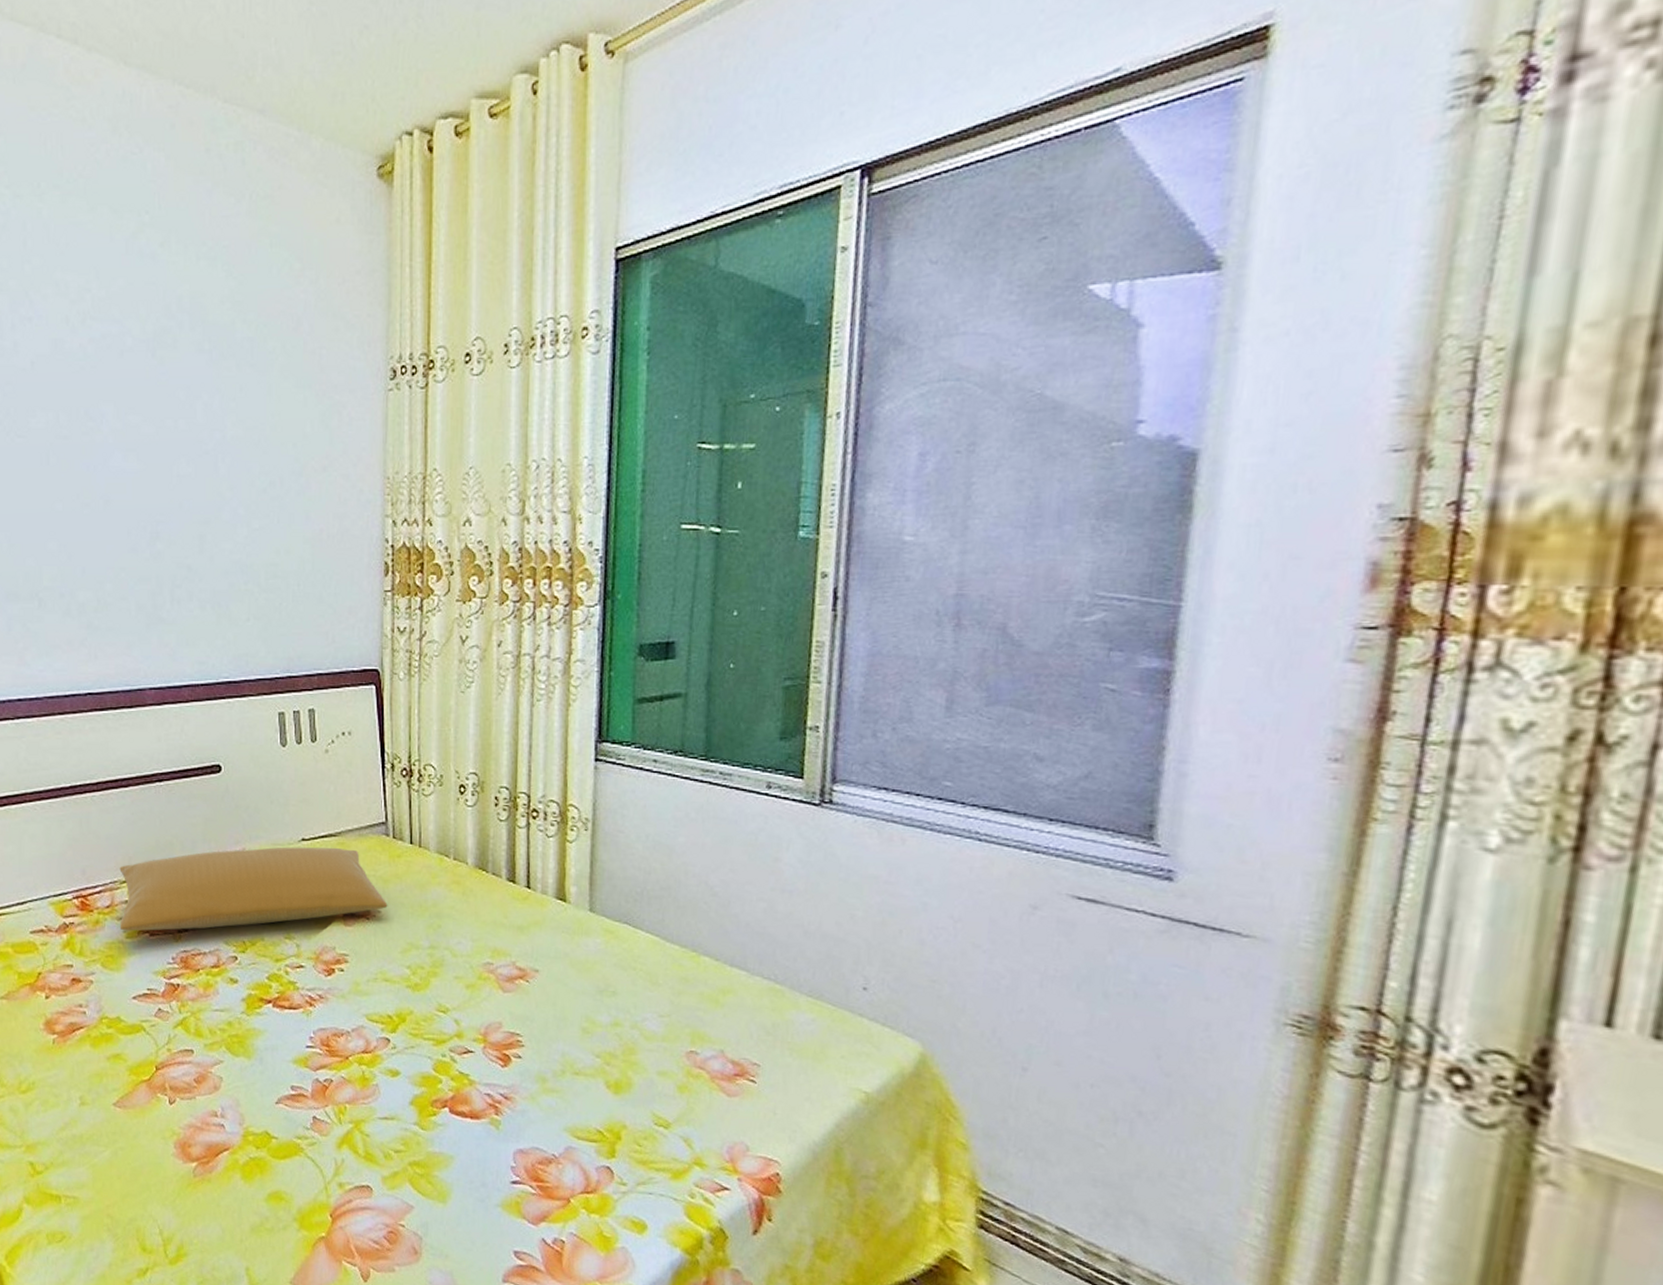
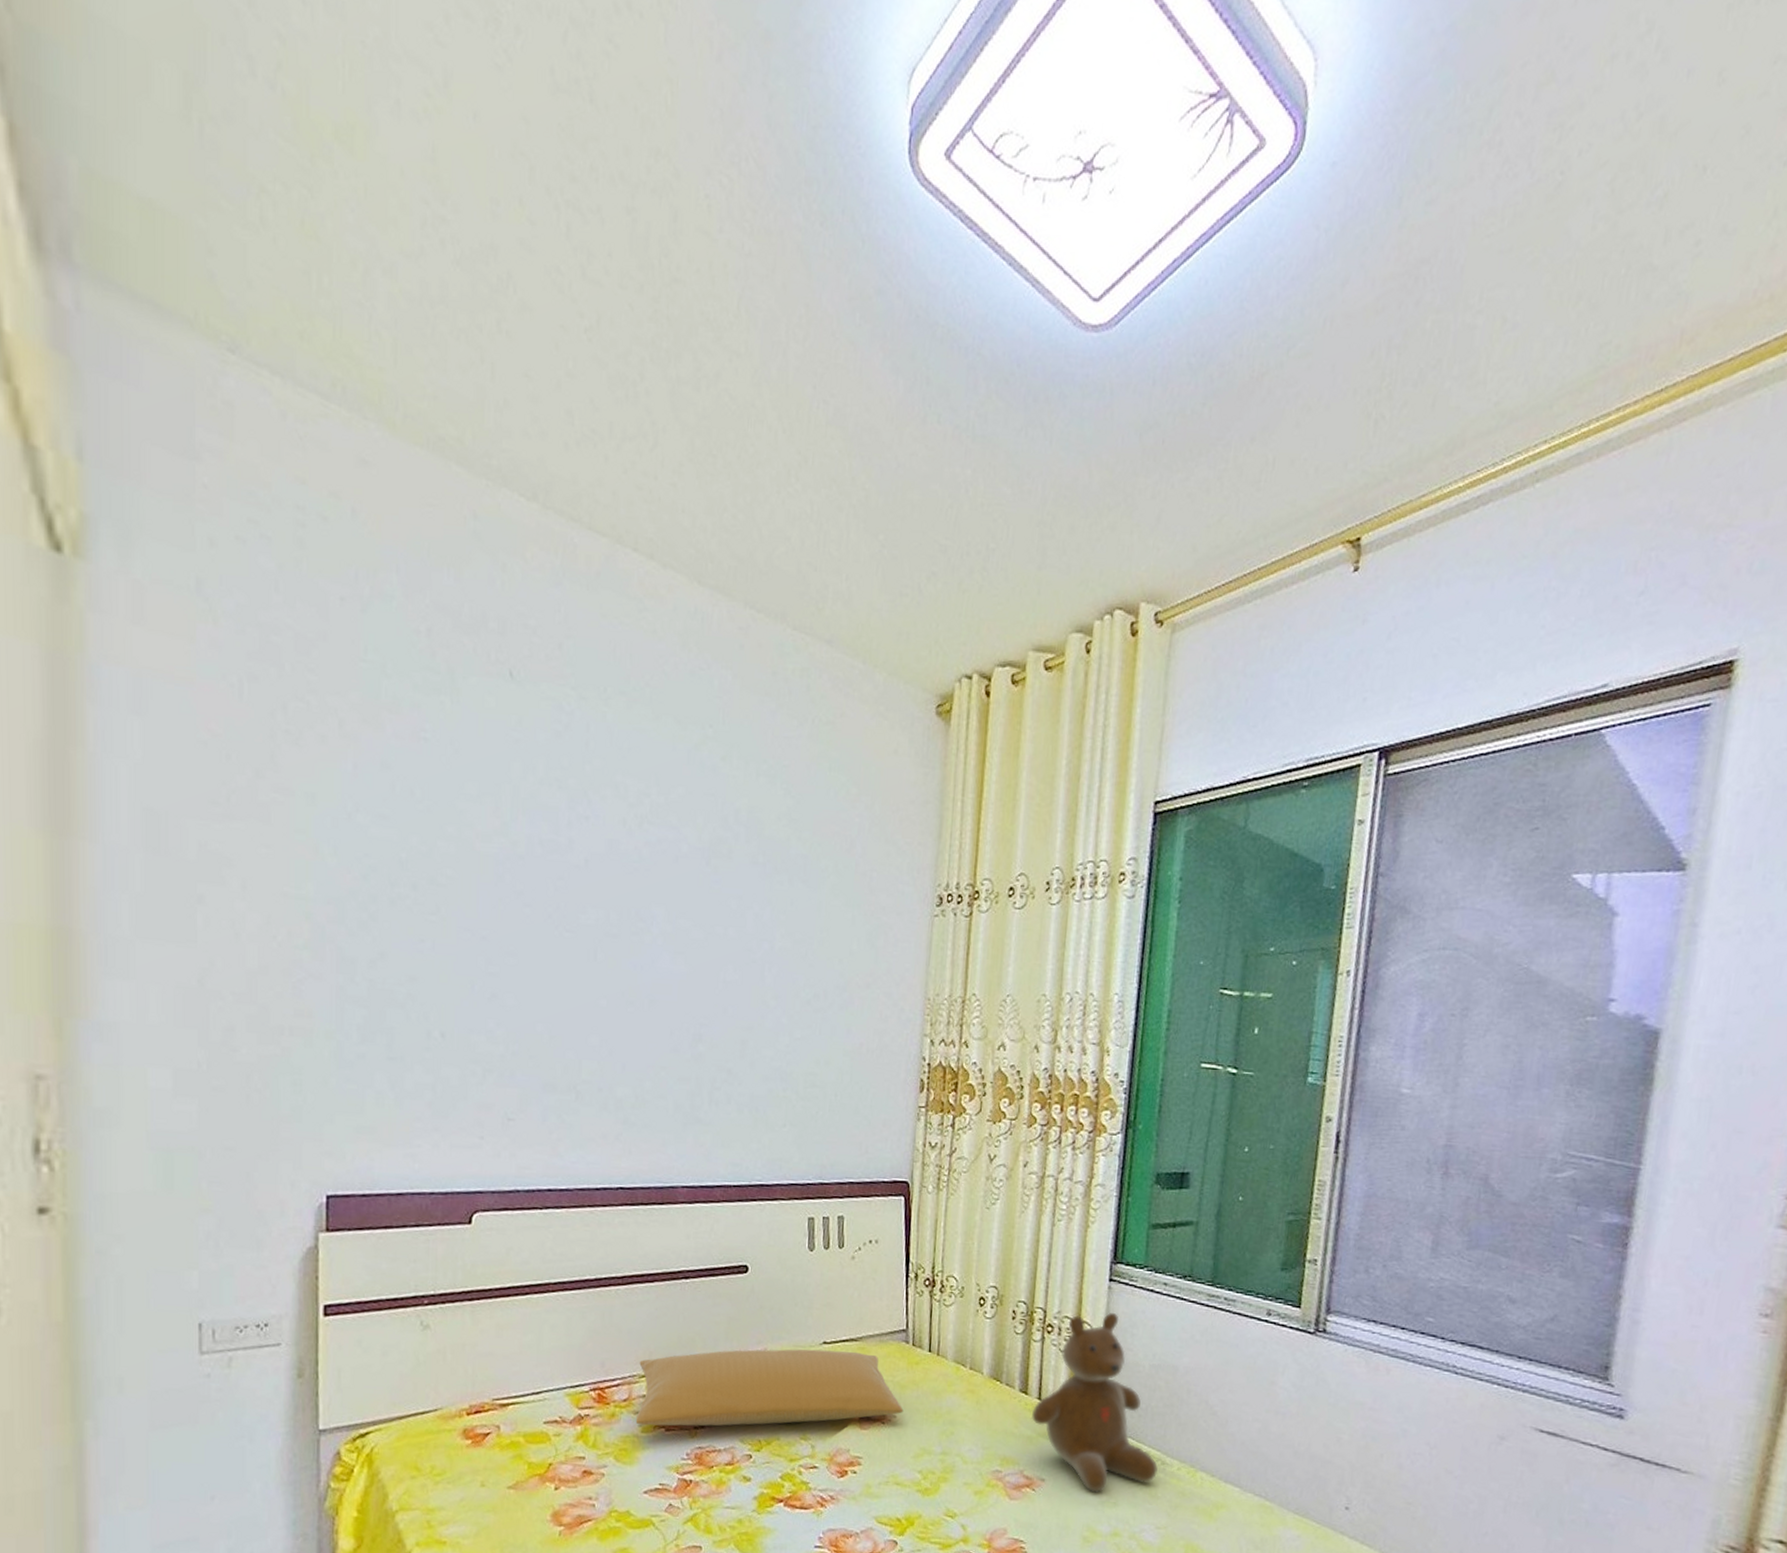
stuffed bear: none [521,793,657,982] -> present [1032,1312,1158,1493]

